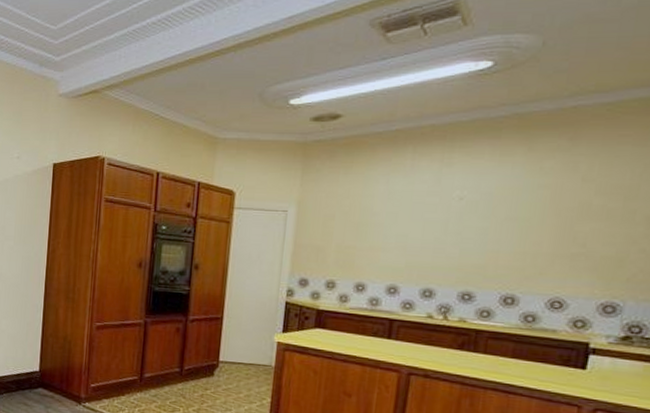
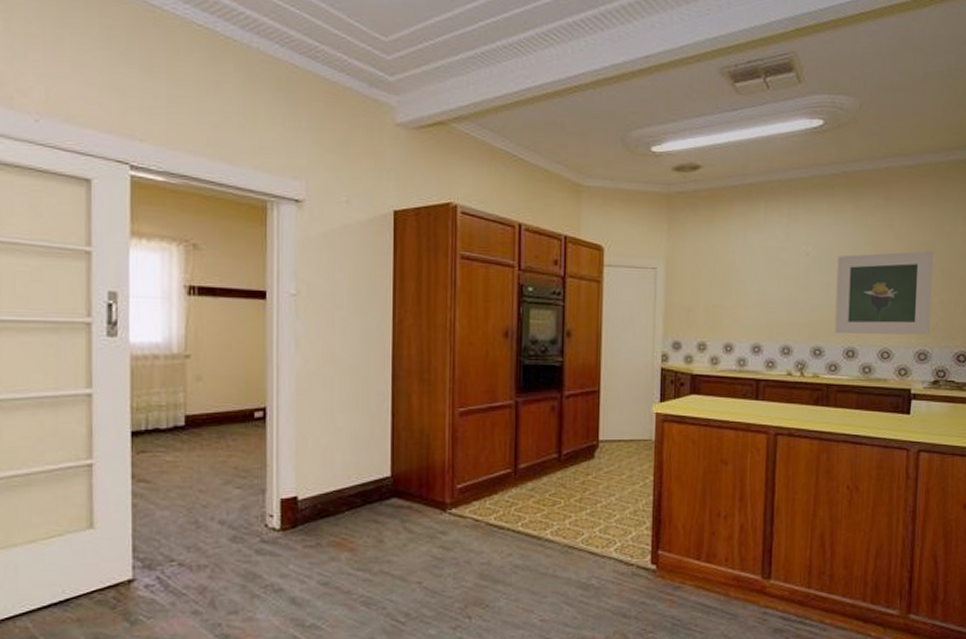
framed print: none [490,195,636,287] -> present [834,250,933,335]

